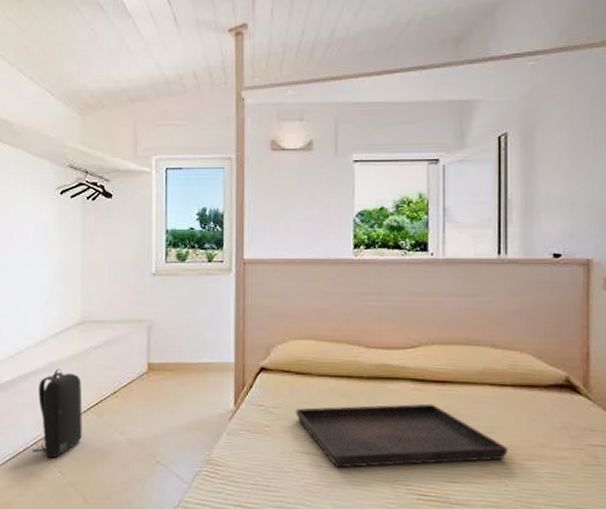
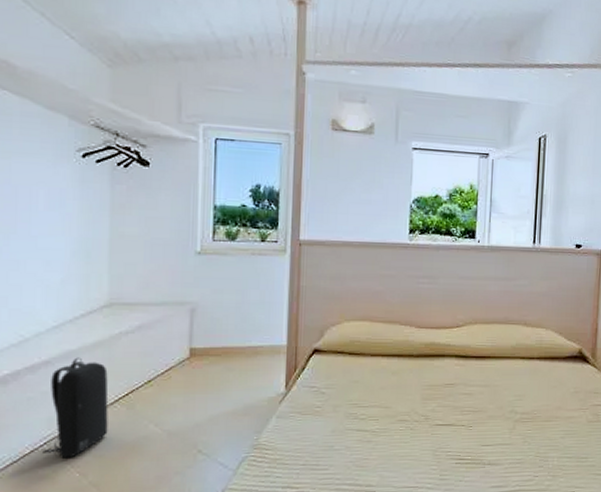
serving tray: present [295,403,508,468] -> none [347,377,532,442]

